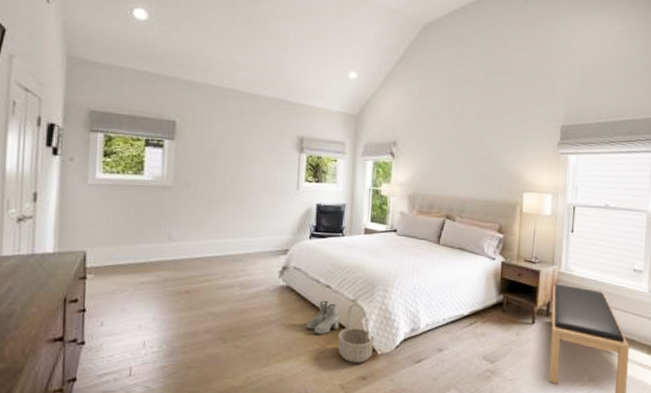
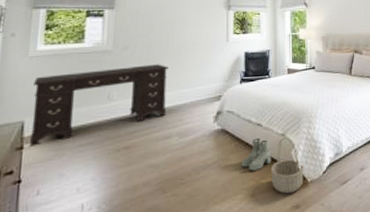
desk: none [93,206,232,278] -> present [30,64,168,147]

